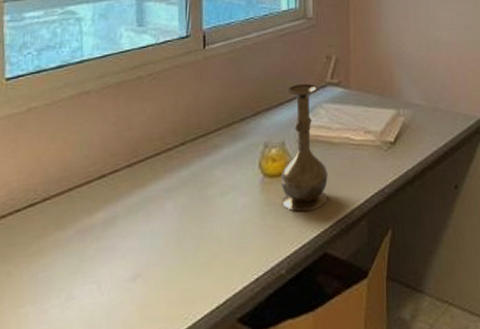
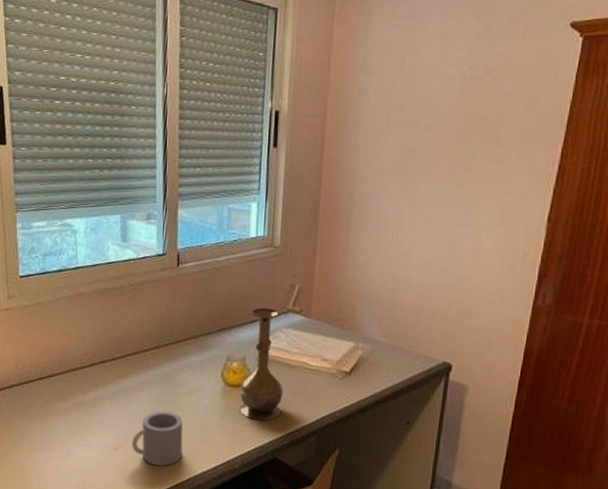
mug: none [153,219,218,292] -> present [131,411,183,466]

